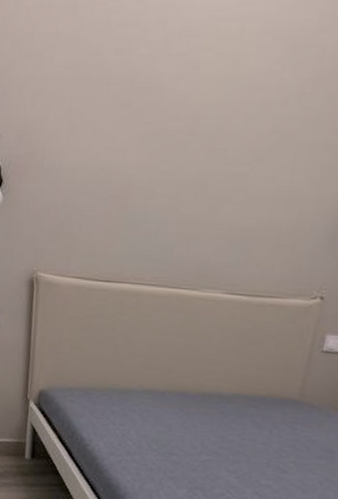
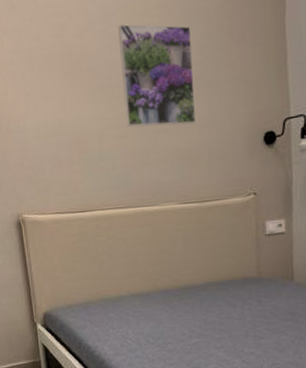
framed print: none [183,49,295,197] -> present [118,24,197,127]

